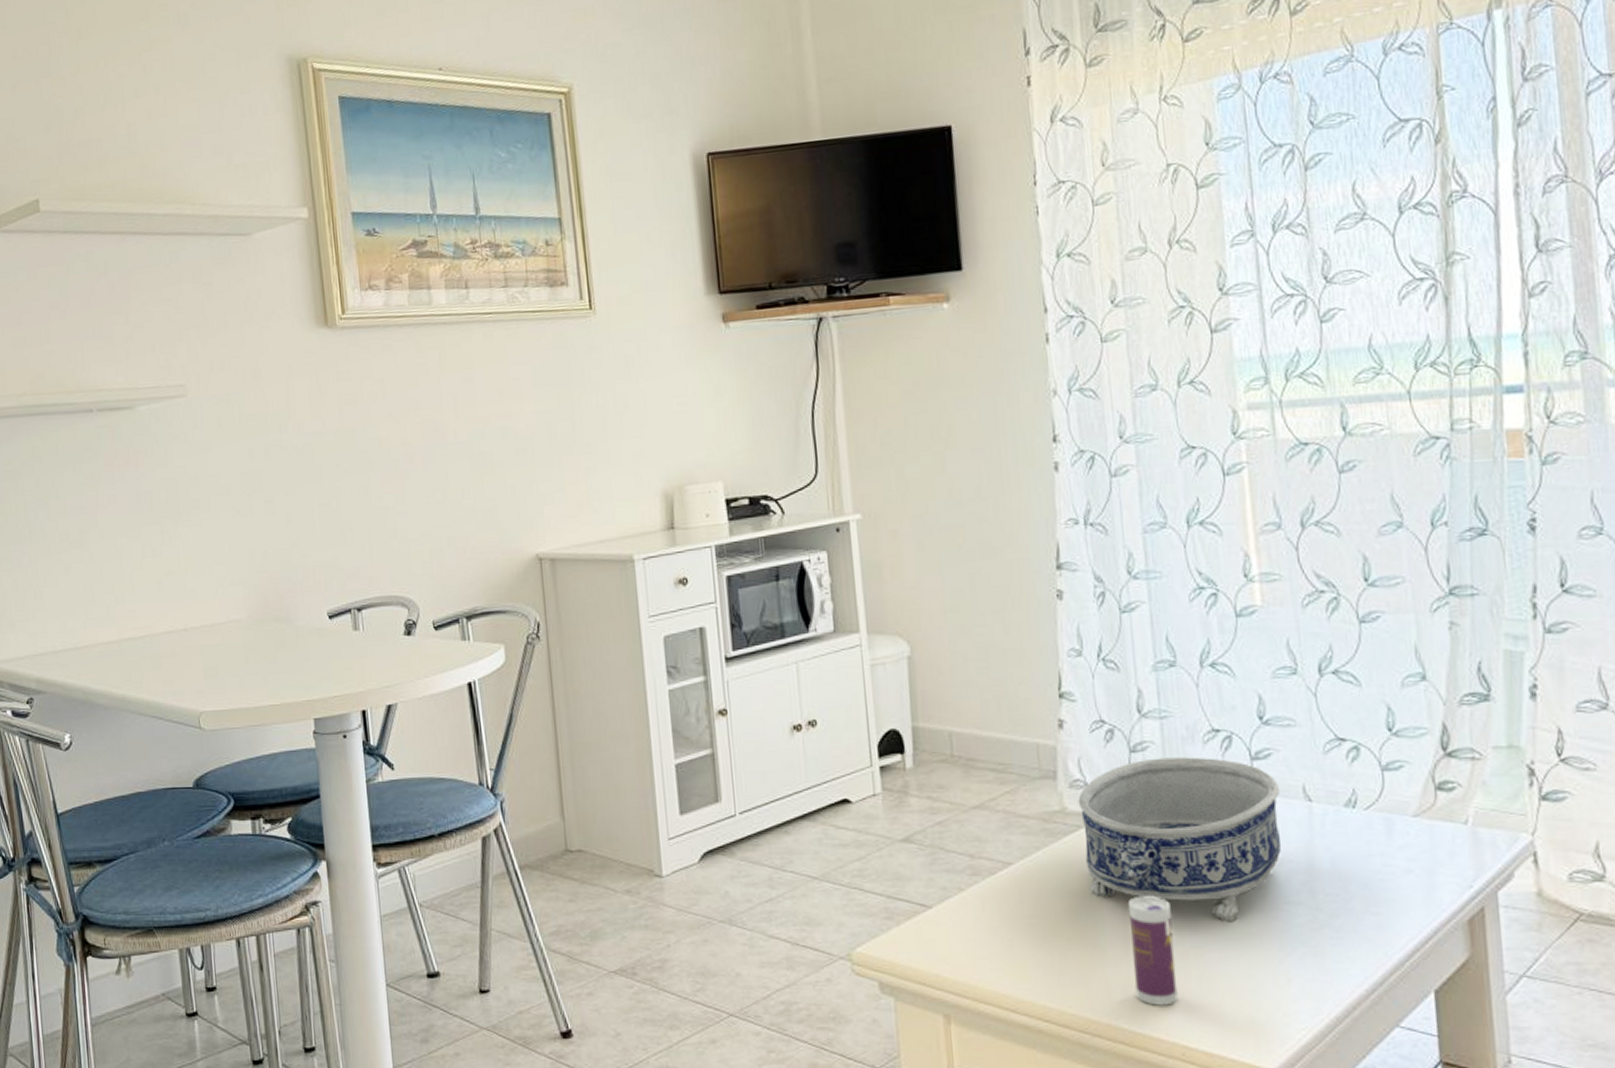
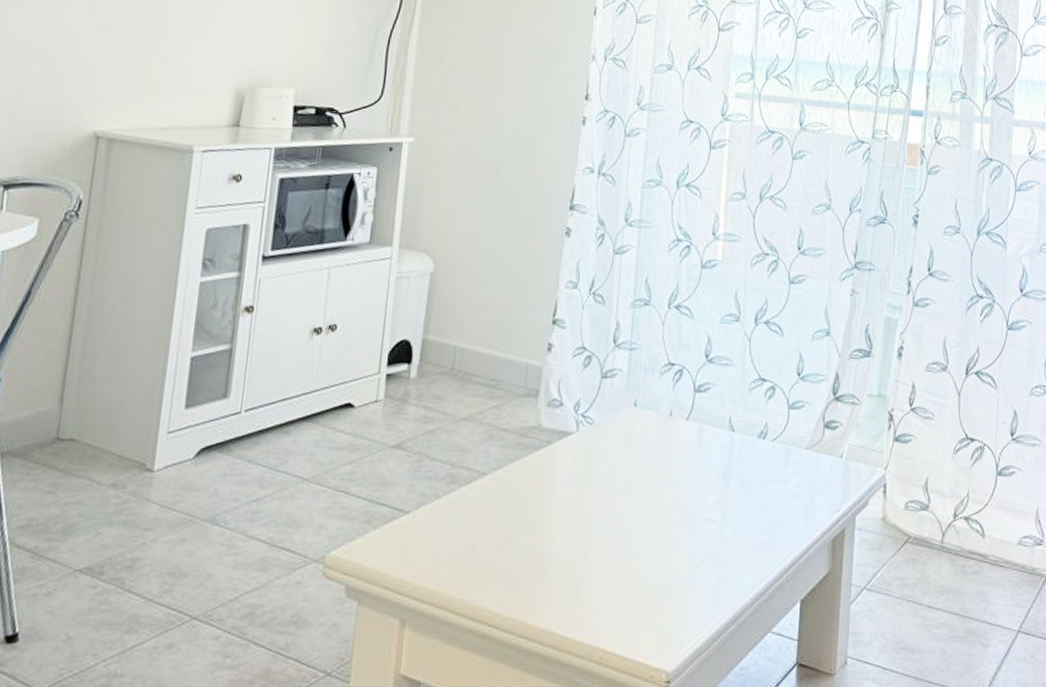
decorative bowl: present [1078,757,1282,921] -> none [549,384,713,535]
beverage can: present [1127,896,1179,1006] -> none [570,509,612,612]

